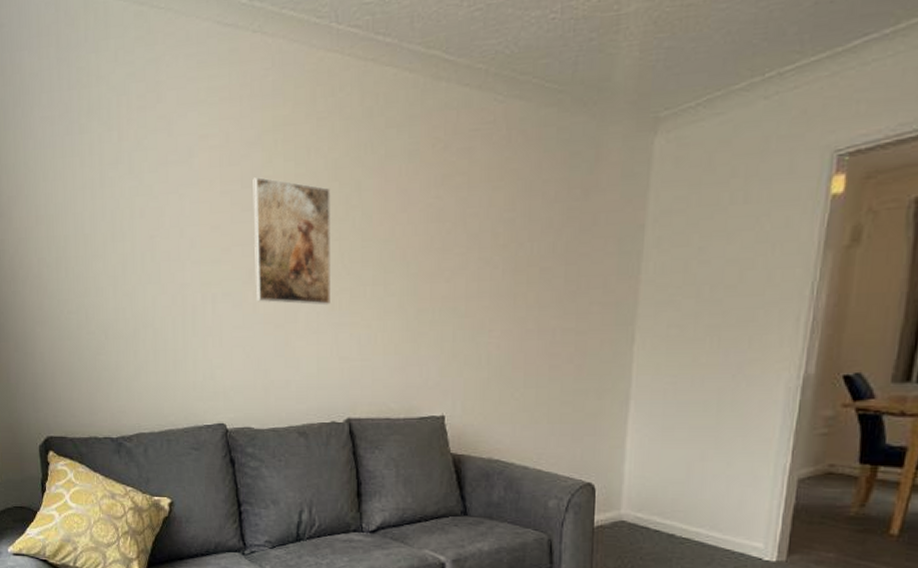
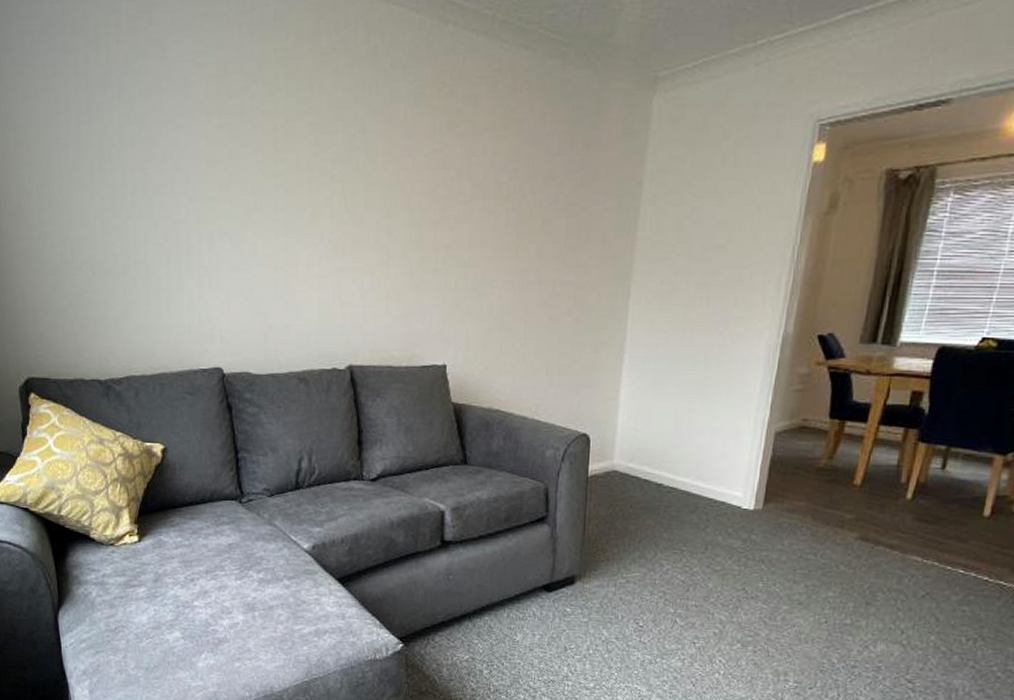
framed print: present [253,177,332,305] -> none [252,112,335,249]

